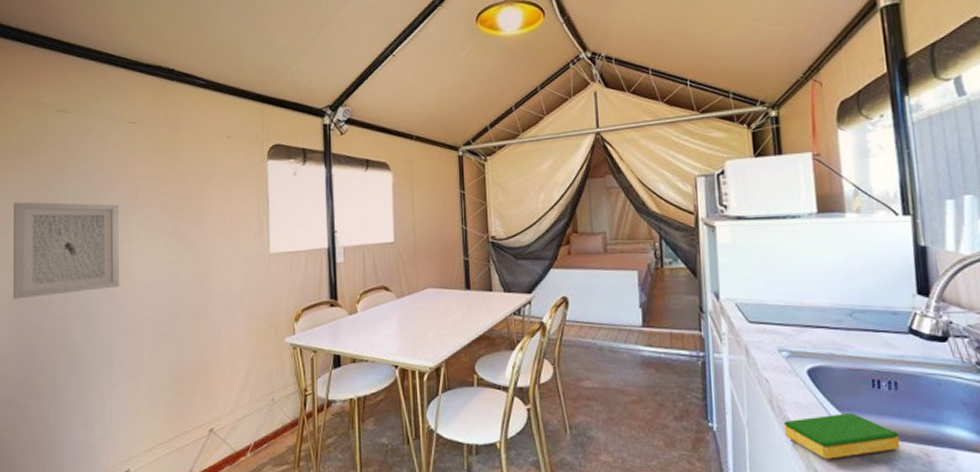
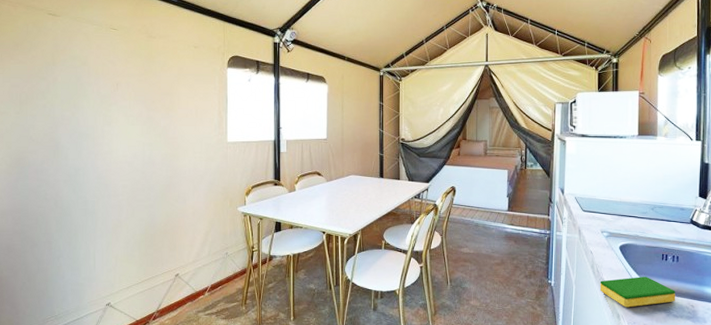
wall art: present [12,202,120,299] -> none [10,88,103,167]

